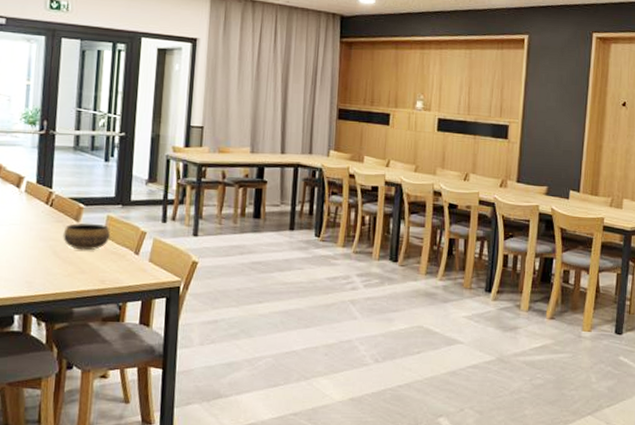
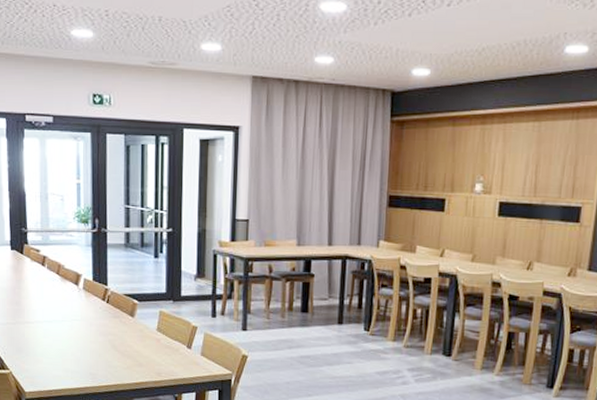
bowl: present [63,223,111,251] -> none [120,318,164,345]

